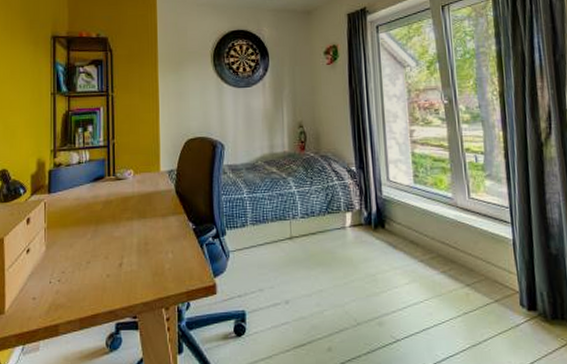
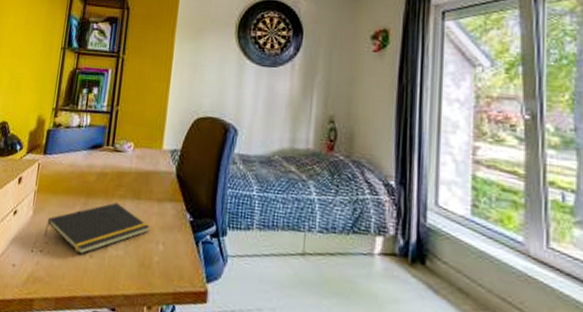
notepad: none [60,225,159,276] -> present [44,202,151,255]

